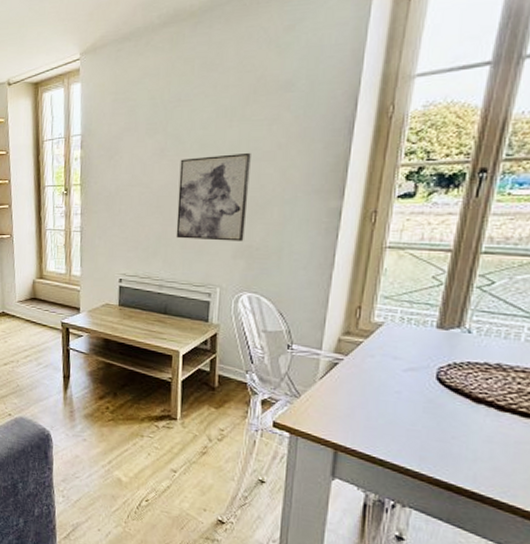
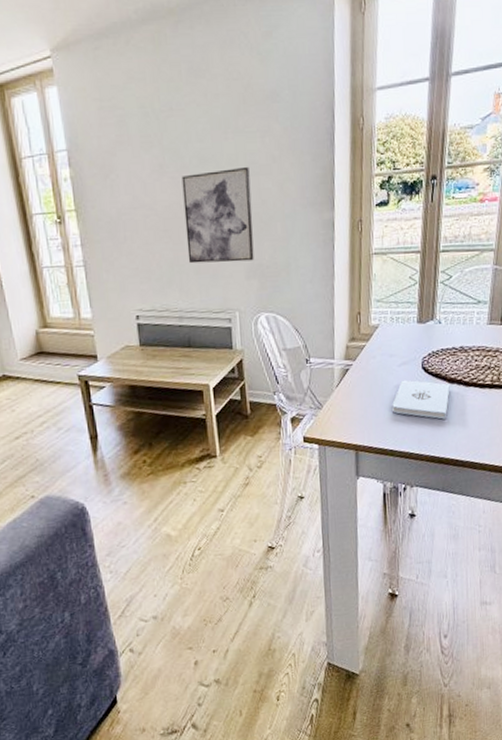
notepad: none [389,387,475,442] -> present [392,380,450,420]

